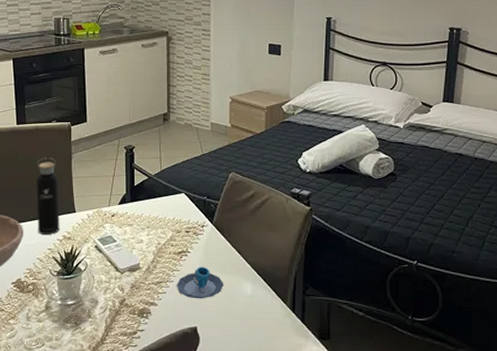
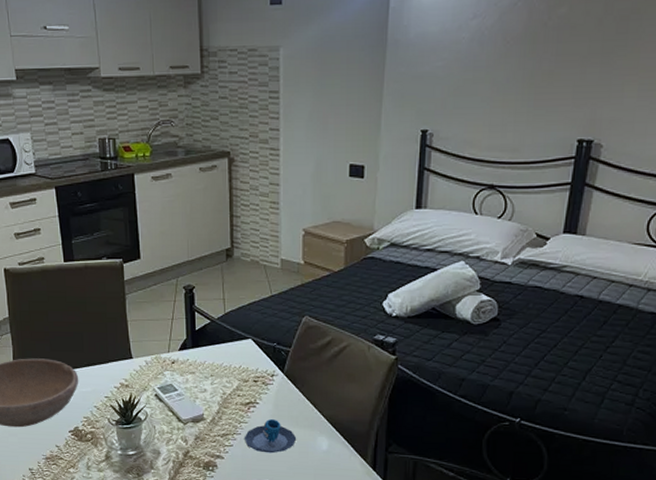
water bottle: present [36,157,60,235] -> none [89,298,117,382]

